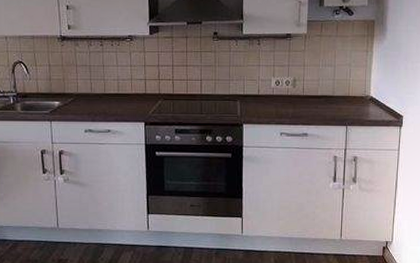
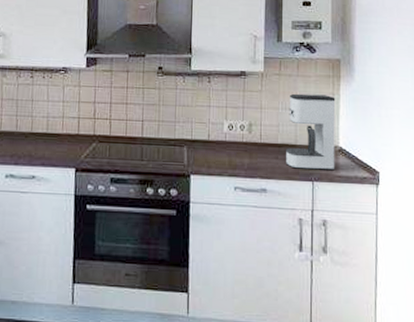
coffee maker: none [324,52,369,116] -> present [285,93,336,171]

